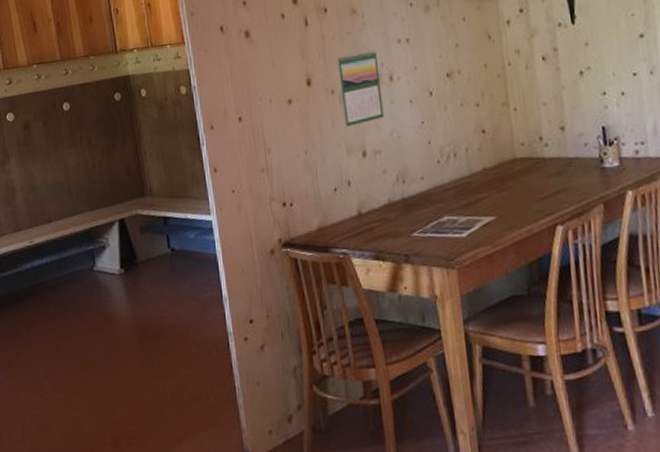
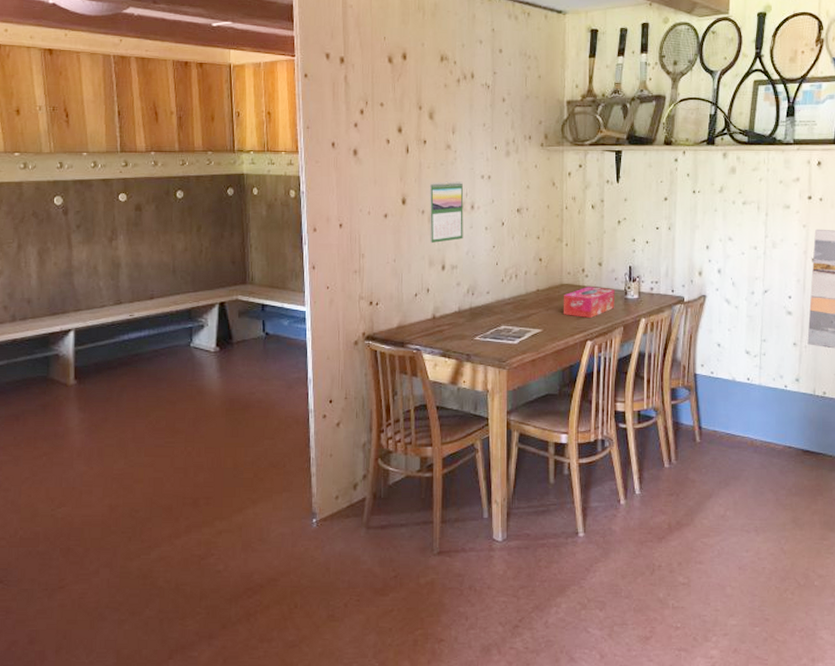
tissue box: none [519,157,589,197] -> present [564,287,615,318]

